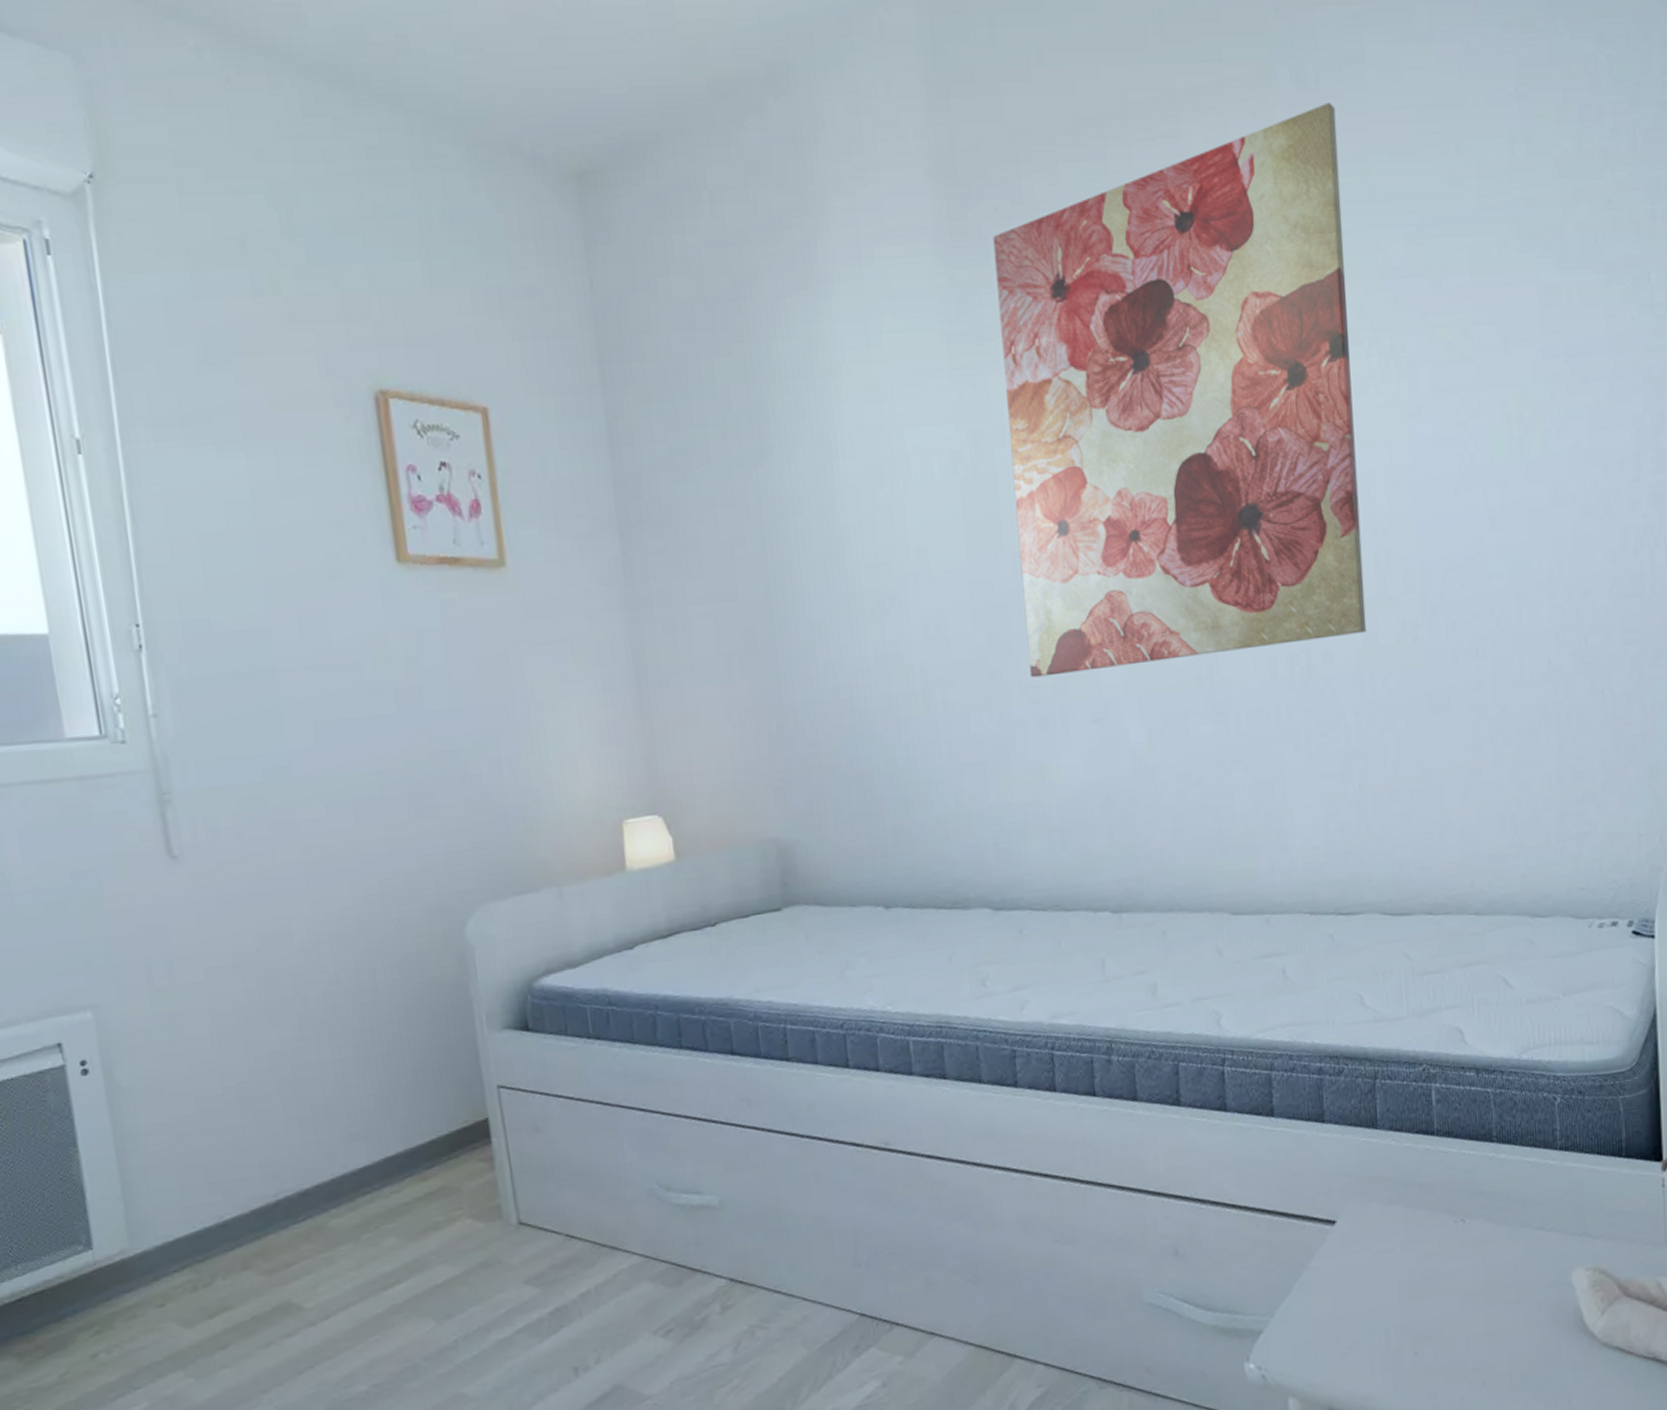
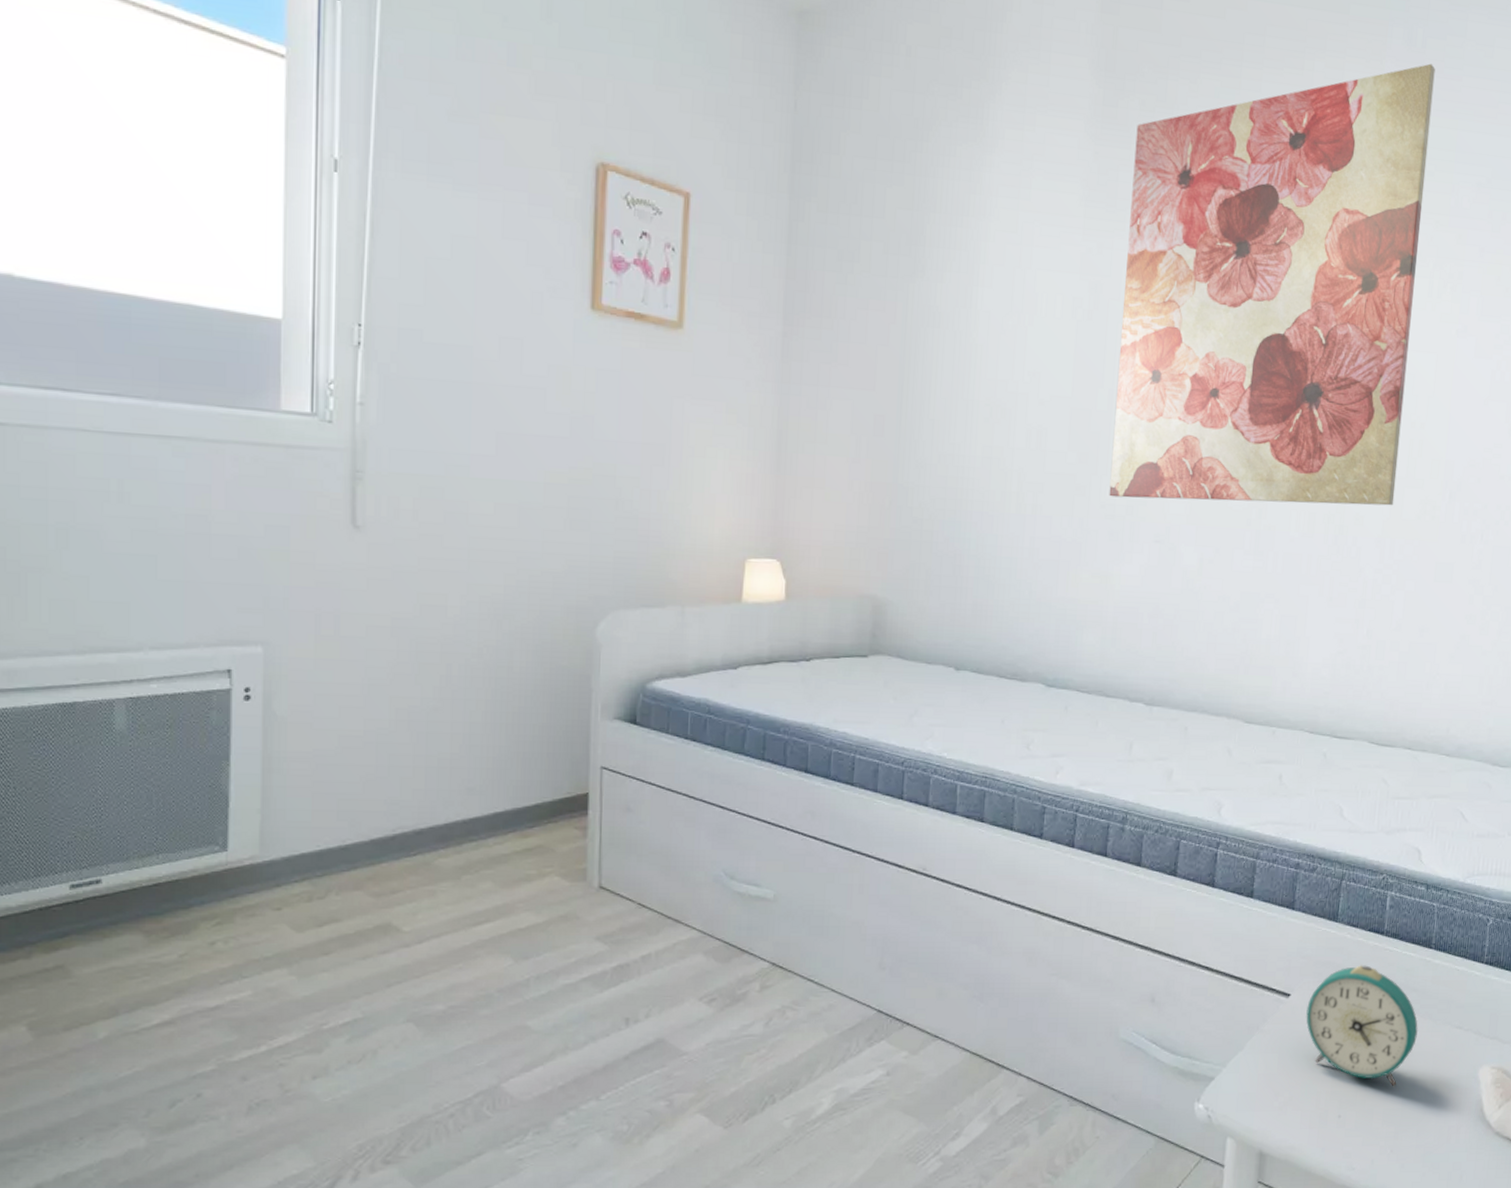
alarm clock: none [1357,1173,1493,1310] -> present [1306,965,1419,1087]

